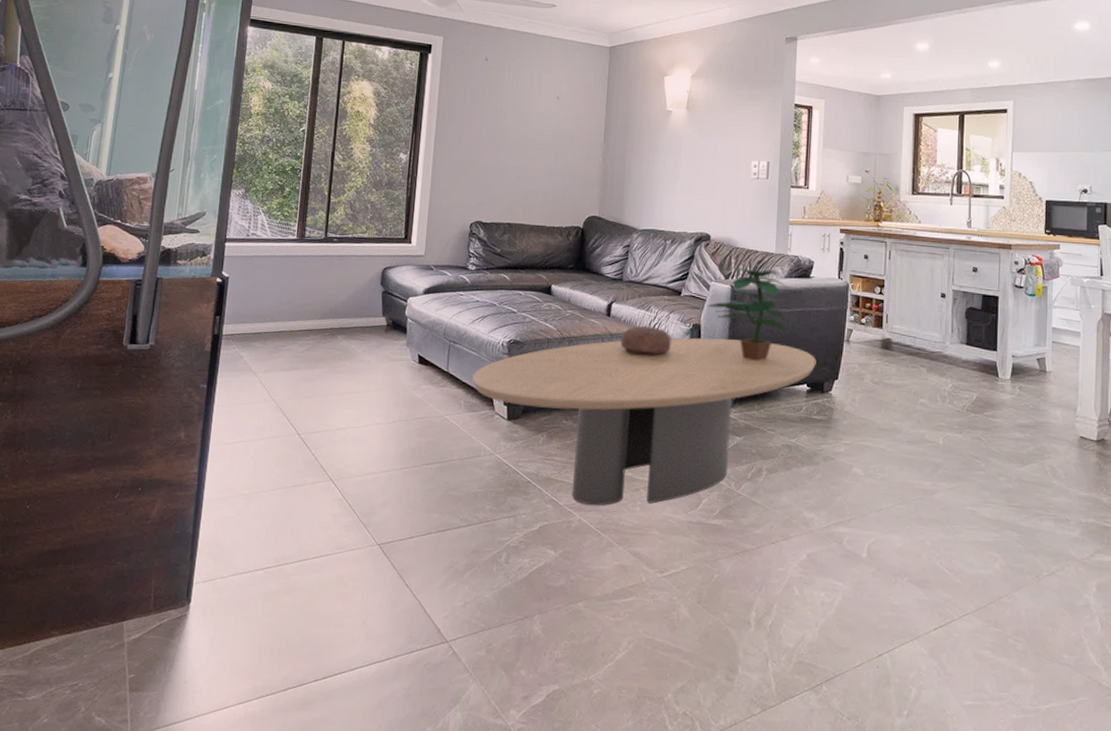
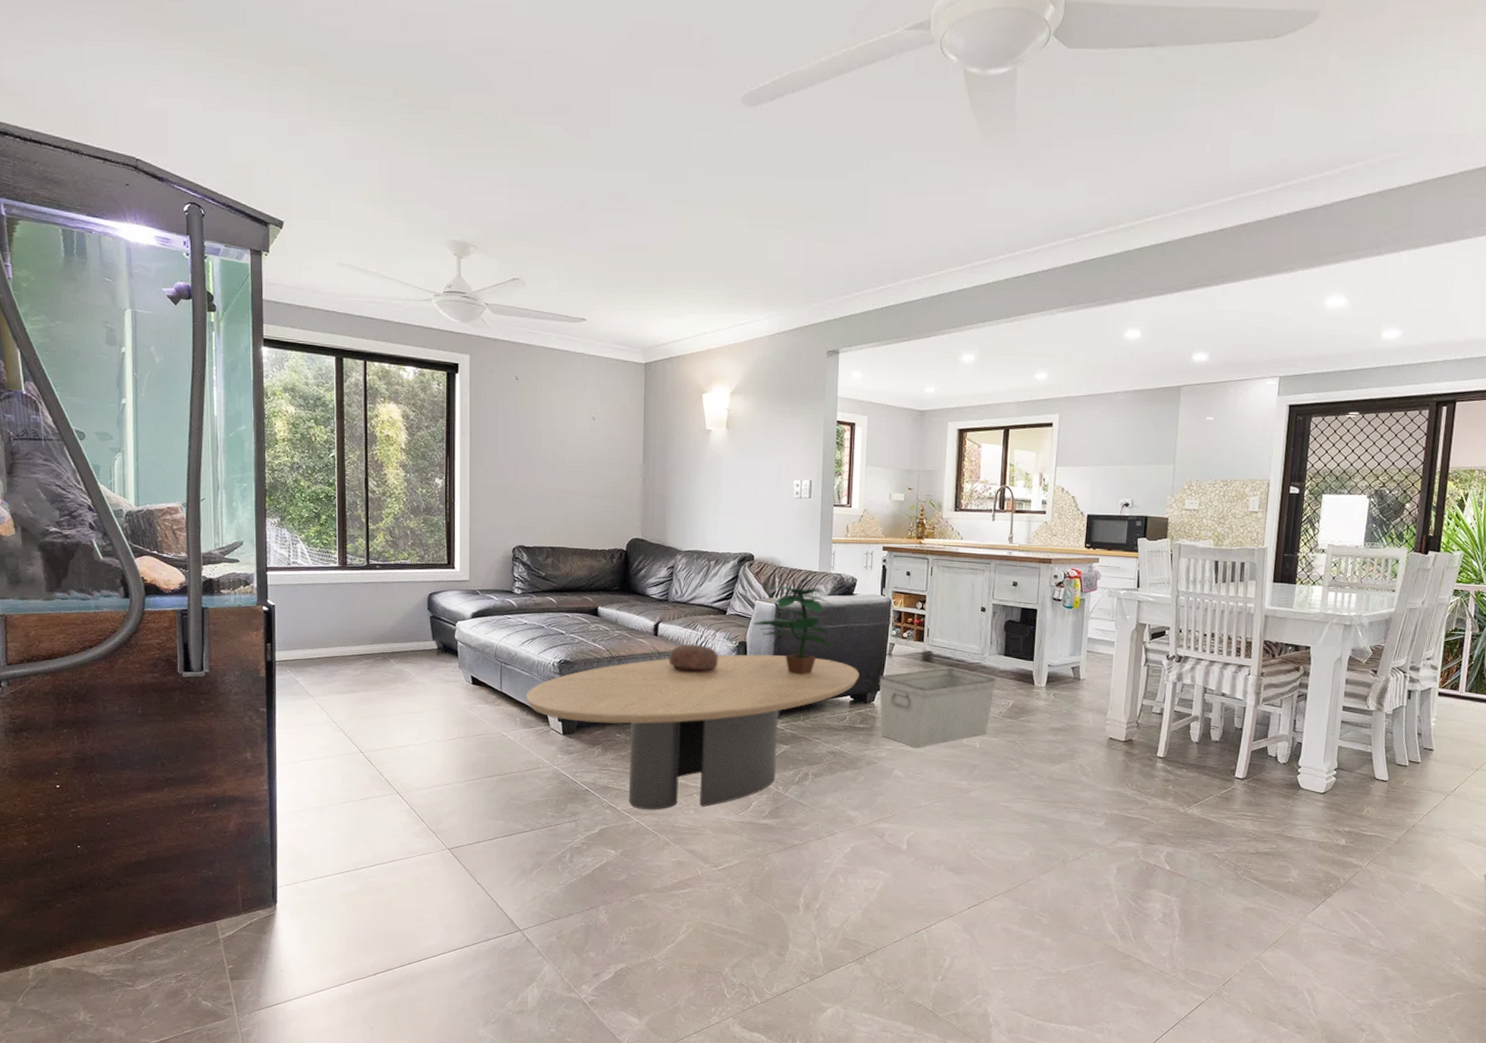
storage bin: none [836,356,959,443] -> present [879,668,996,748]

